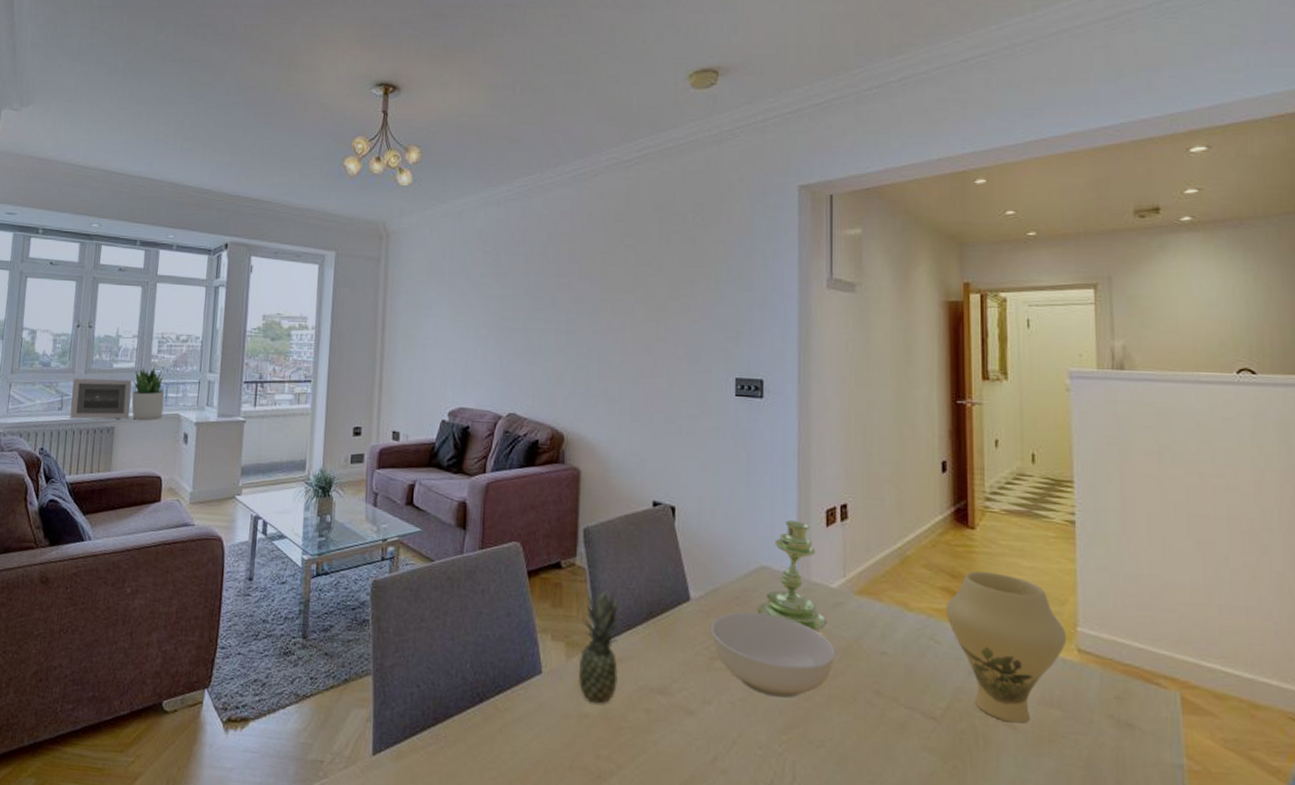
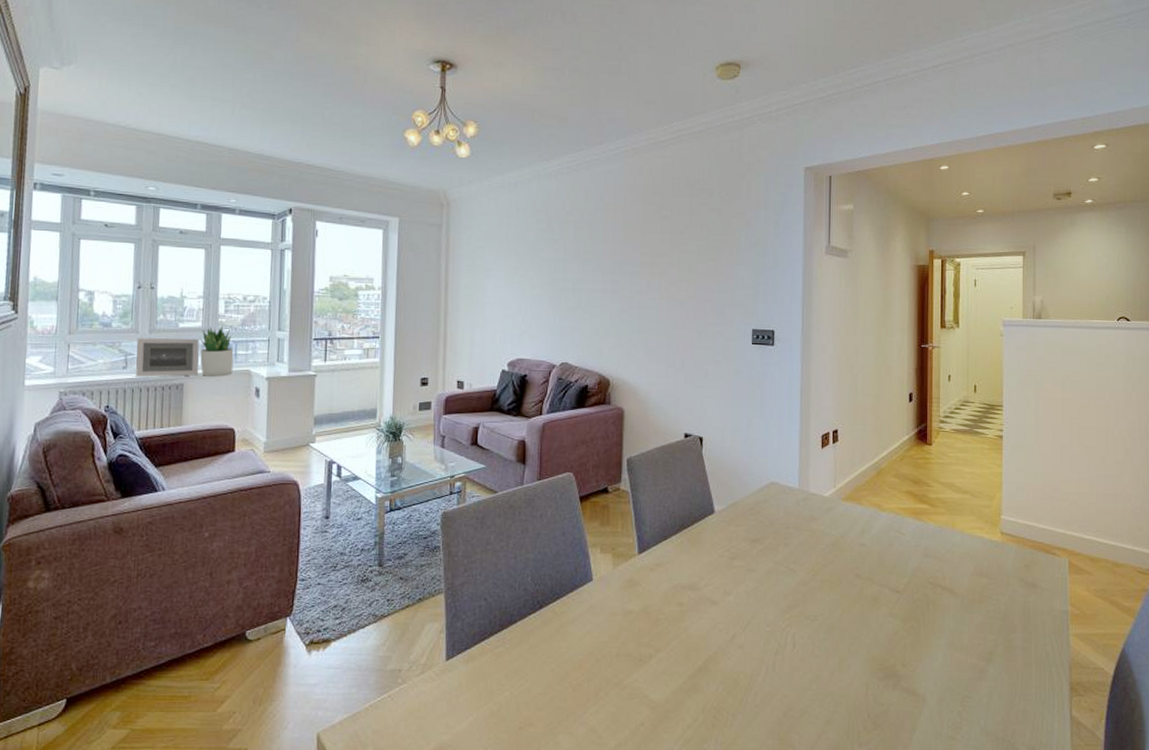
fruit: present [577,581,625,704] -> none [623,502,662,602]
bowl: present [710,611,837,698] -> none [730,519,828,585]
candlestick: present [757,520,826,630] -> none [767,445,820,531]
vase: present [945,571,1067,724] -> none [909,478,994,590]

